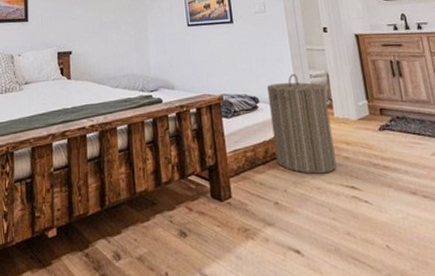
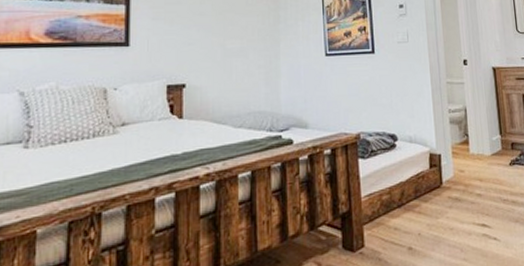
laundry hamper: present [267,74,337,174] -> none [406,109,470,215]

